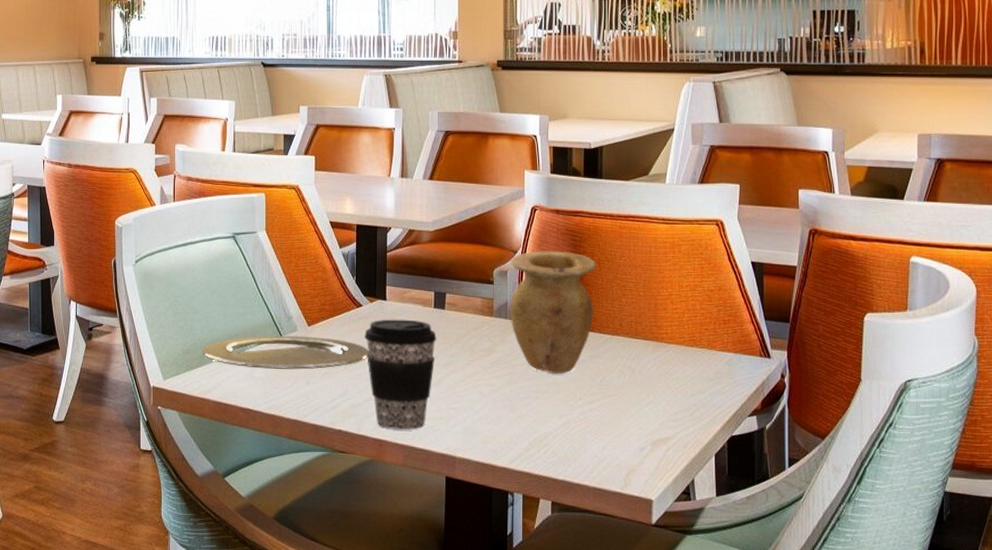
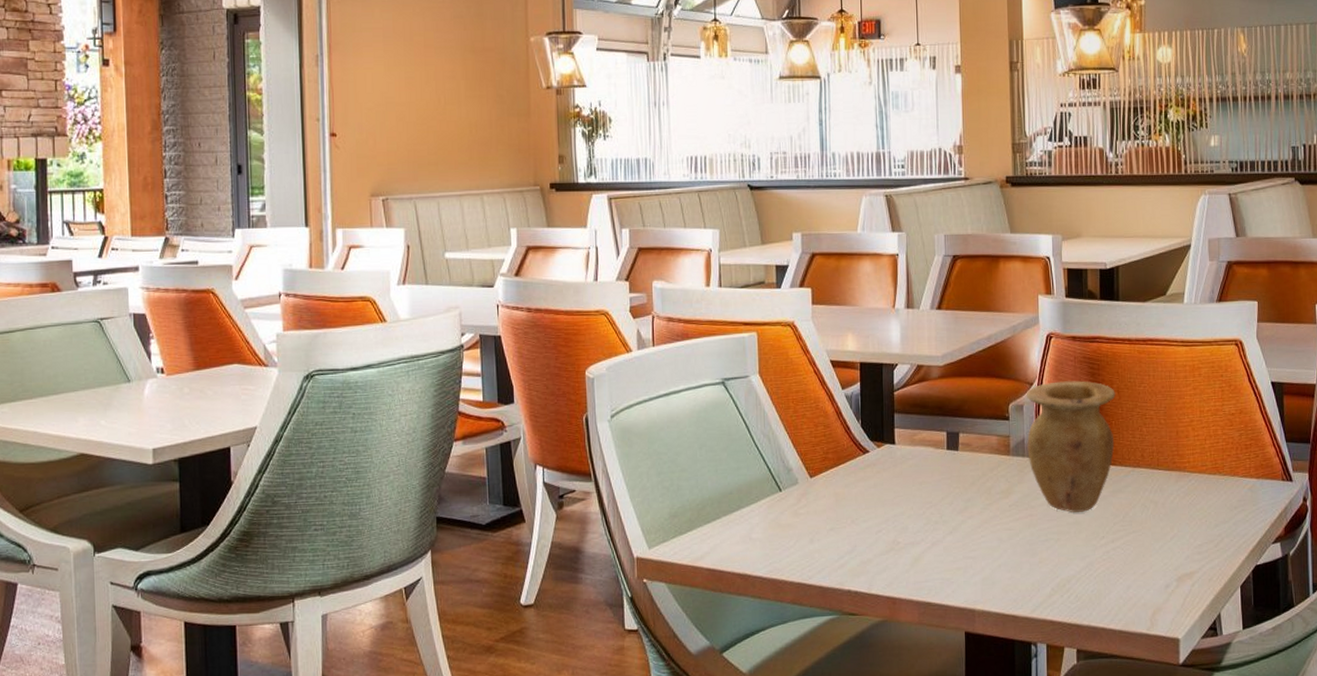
plate: present [202,335,369,370] -> none [692,489,878,529]
coffee cup: present [365,319,437,430] -> none [873,464,951,585]

